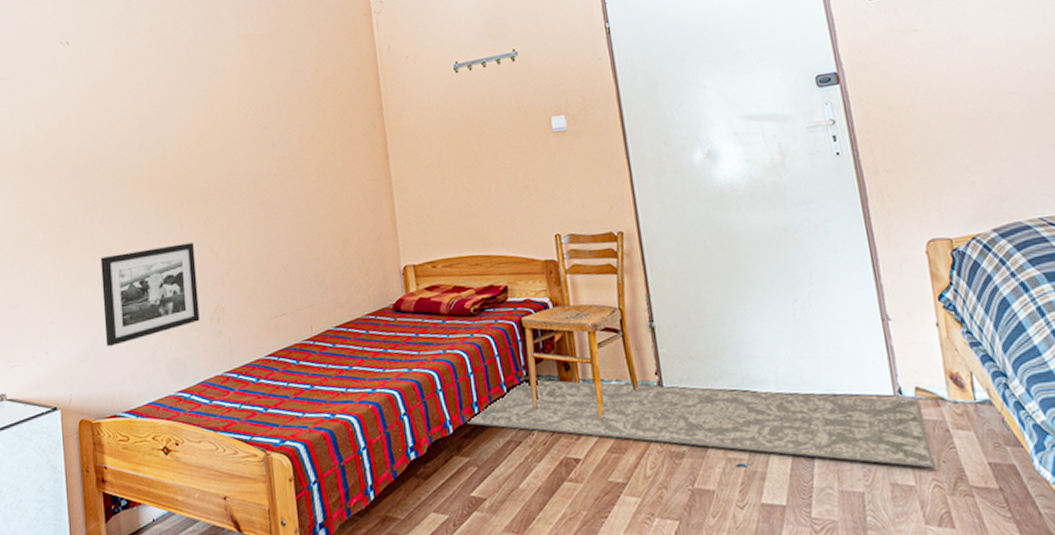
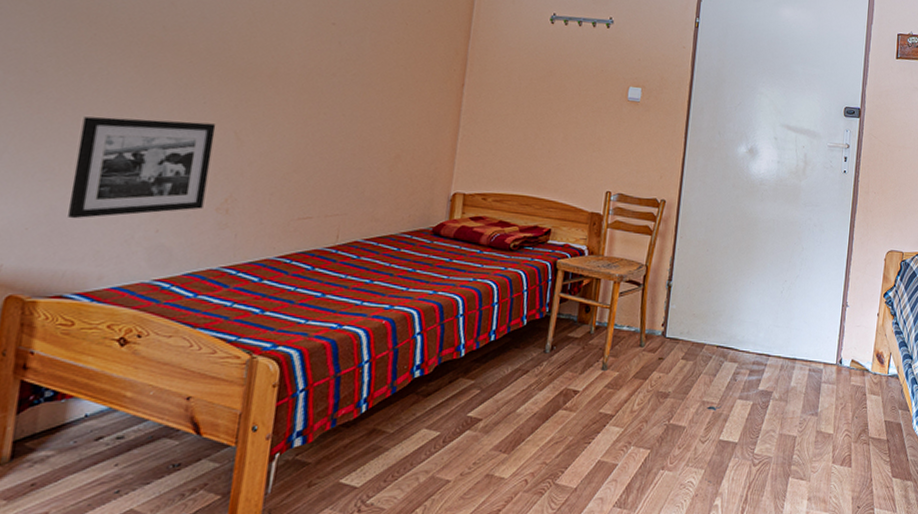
rug: present [467,378,935,468] -> none [481,314,852,422]

